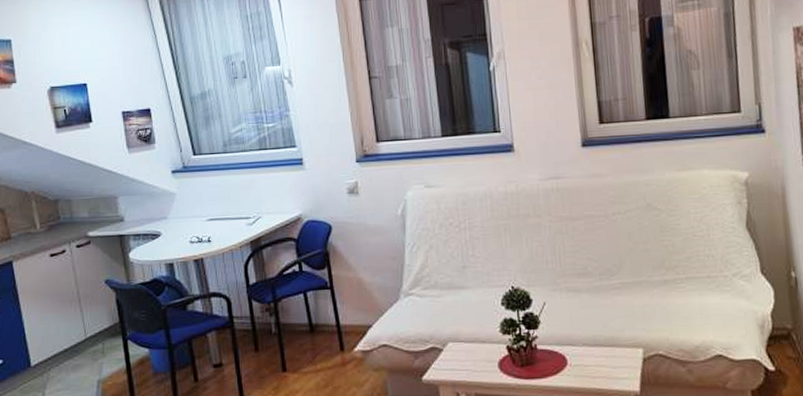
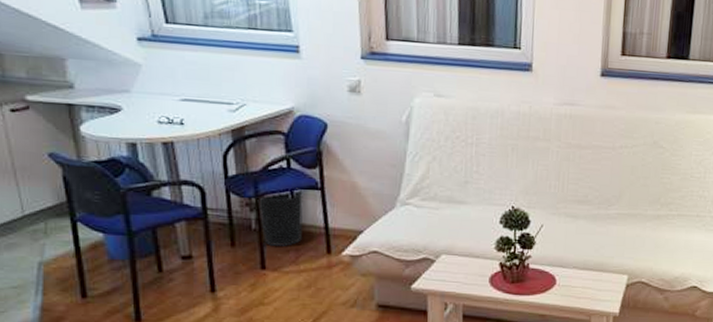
wastebasket: none [275,289,317,348] -> present [257,188,303,246]

